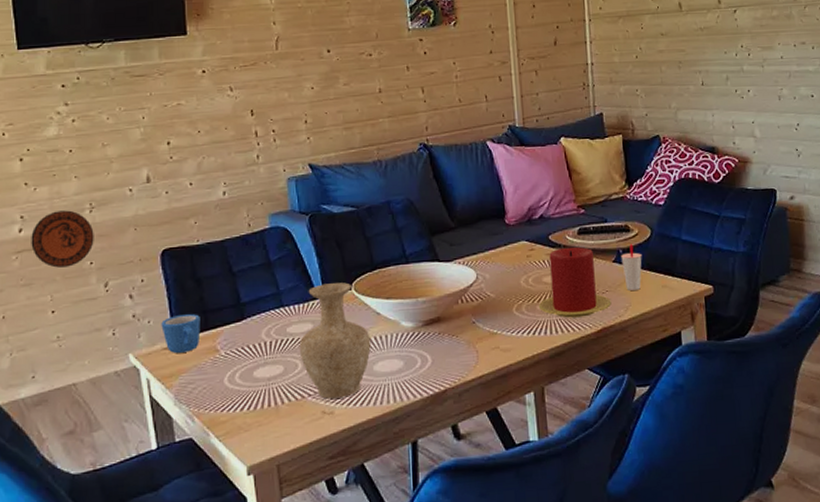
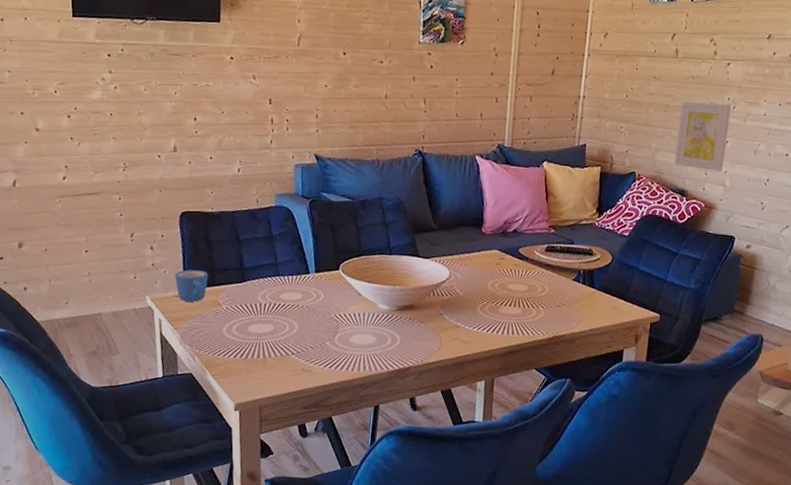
decorative plate: present [31,210,94,268] -> none [72,165,126,215]
vase: present [299,282,371,399] -> none [288,261,350,360]
candle: present [538,246,612,318] -> none [500,261,566,324]
cup: present [621,244,642,290] -> none [581,267,600,308]
wall art: none [694,52,750,123] -> present [675,101,731,172]

